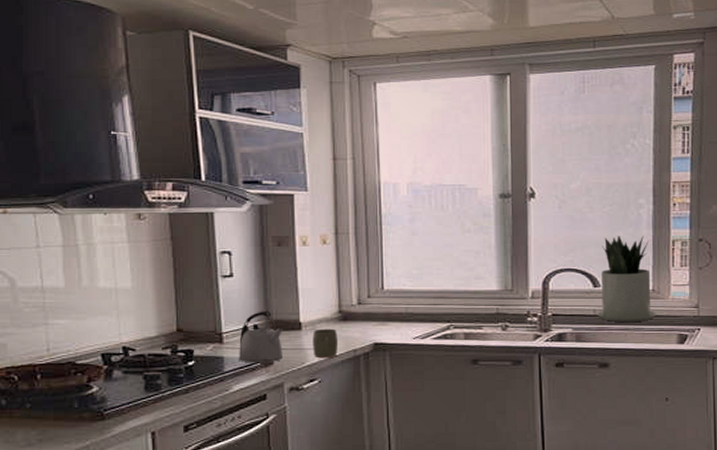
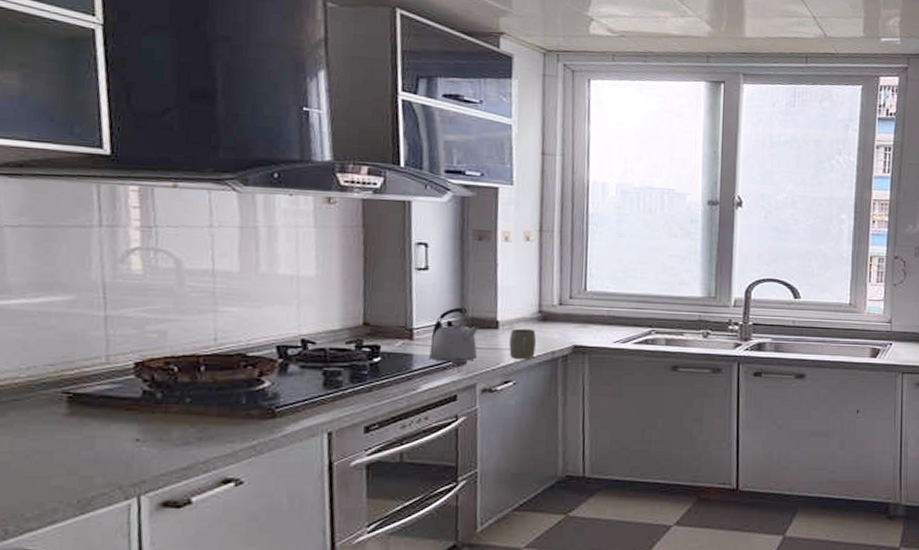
planter: present [597,235,656,323] -> none [796,249,852,335]

